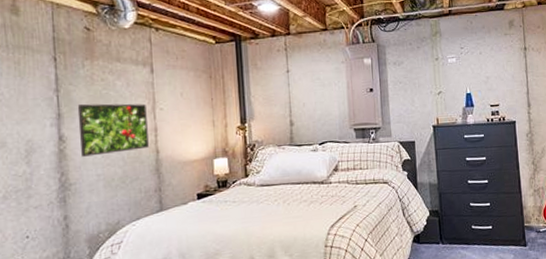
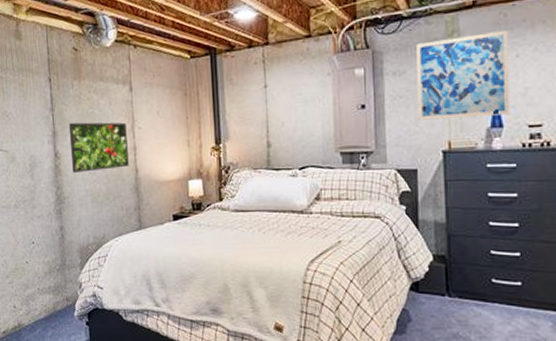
wall art: none [410,34,478,101] -> present [416,31,510,120]

